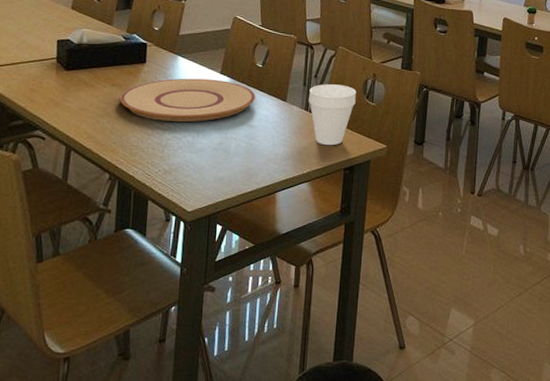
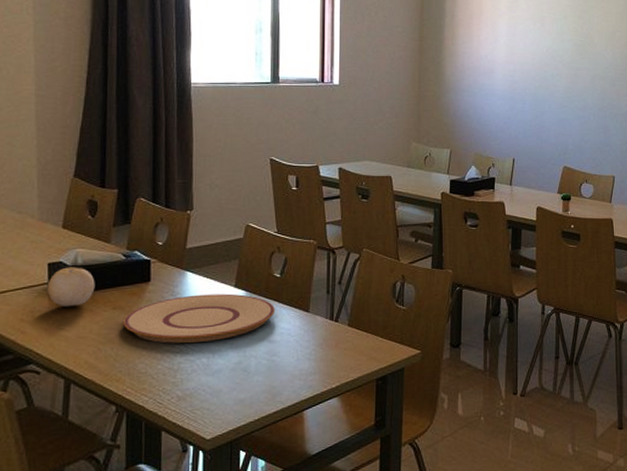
fruit: none [55,45,98,81] -> present [47,267,95,307]
cup: present [309,84,356,146] -> none [334,290,385,356]

